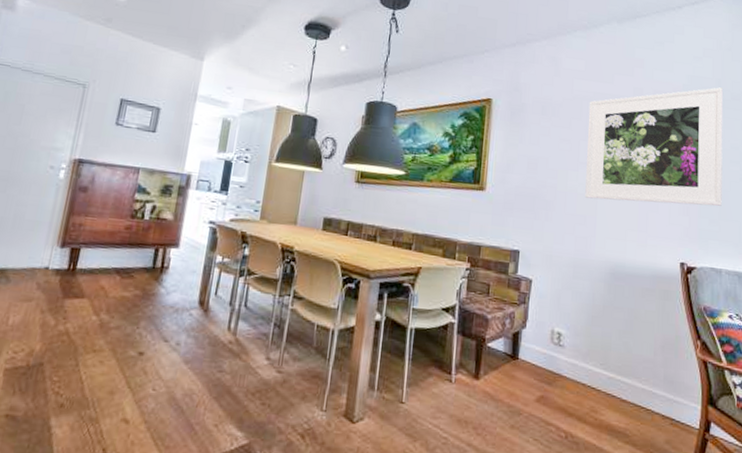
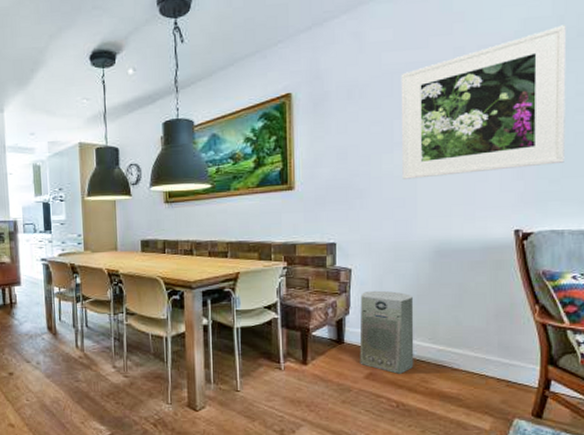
air purifier: none [532,305,588,400] -> present [359,290,414,374]

